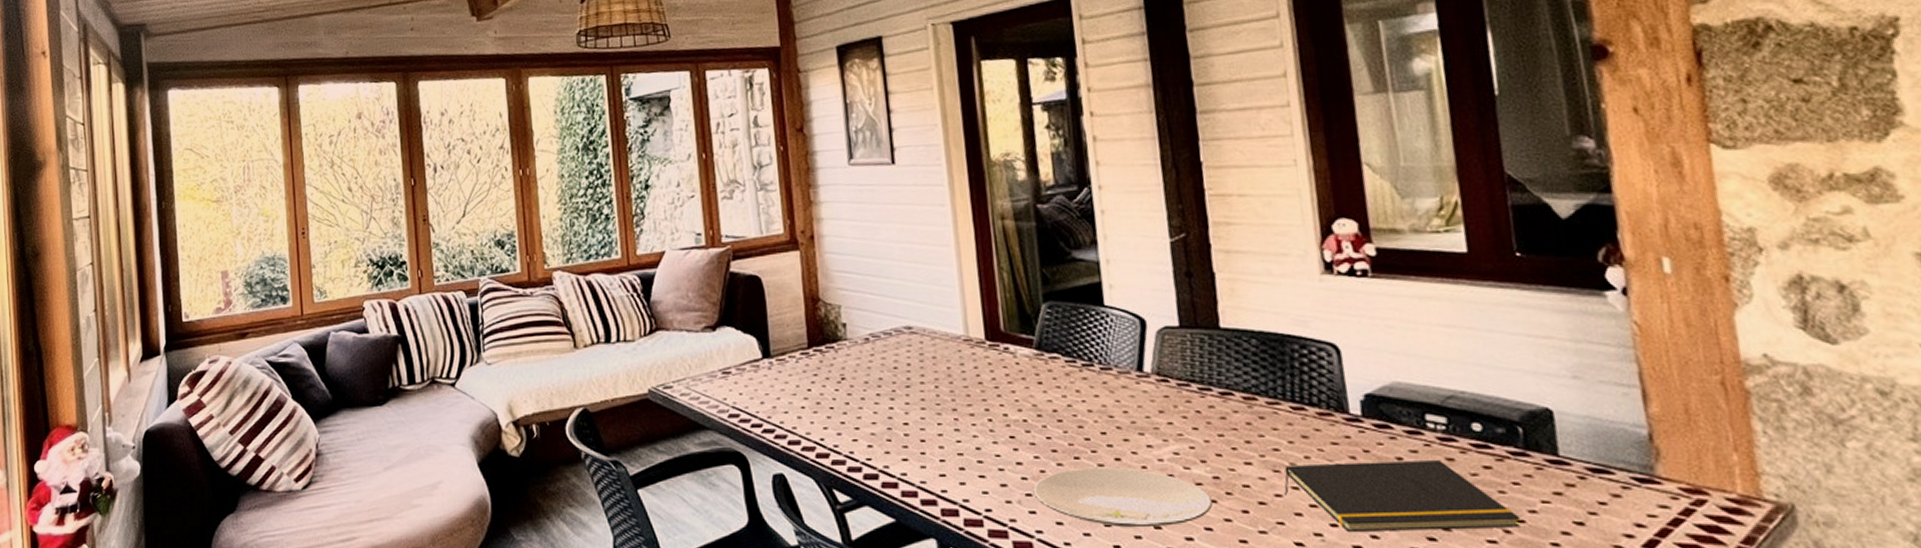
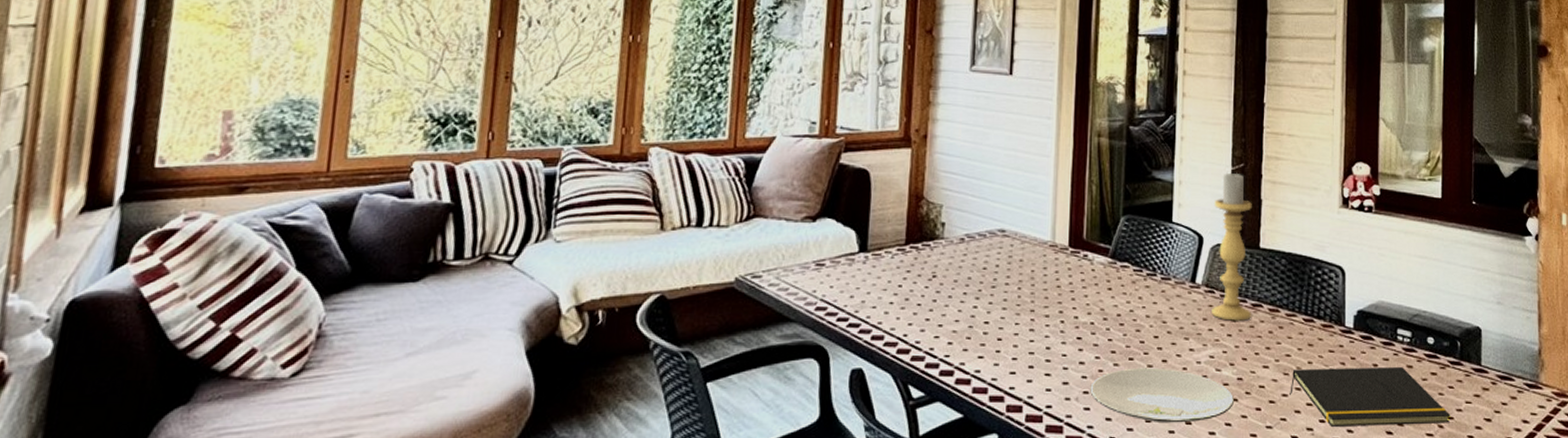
candle holder: none [1152,243,1220,414] -> present [1212,171,1252,322]

